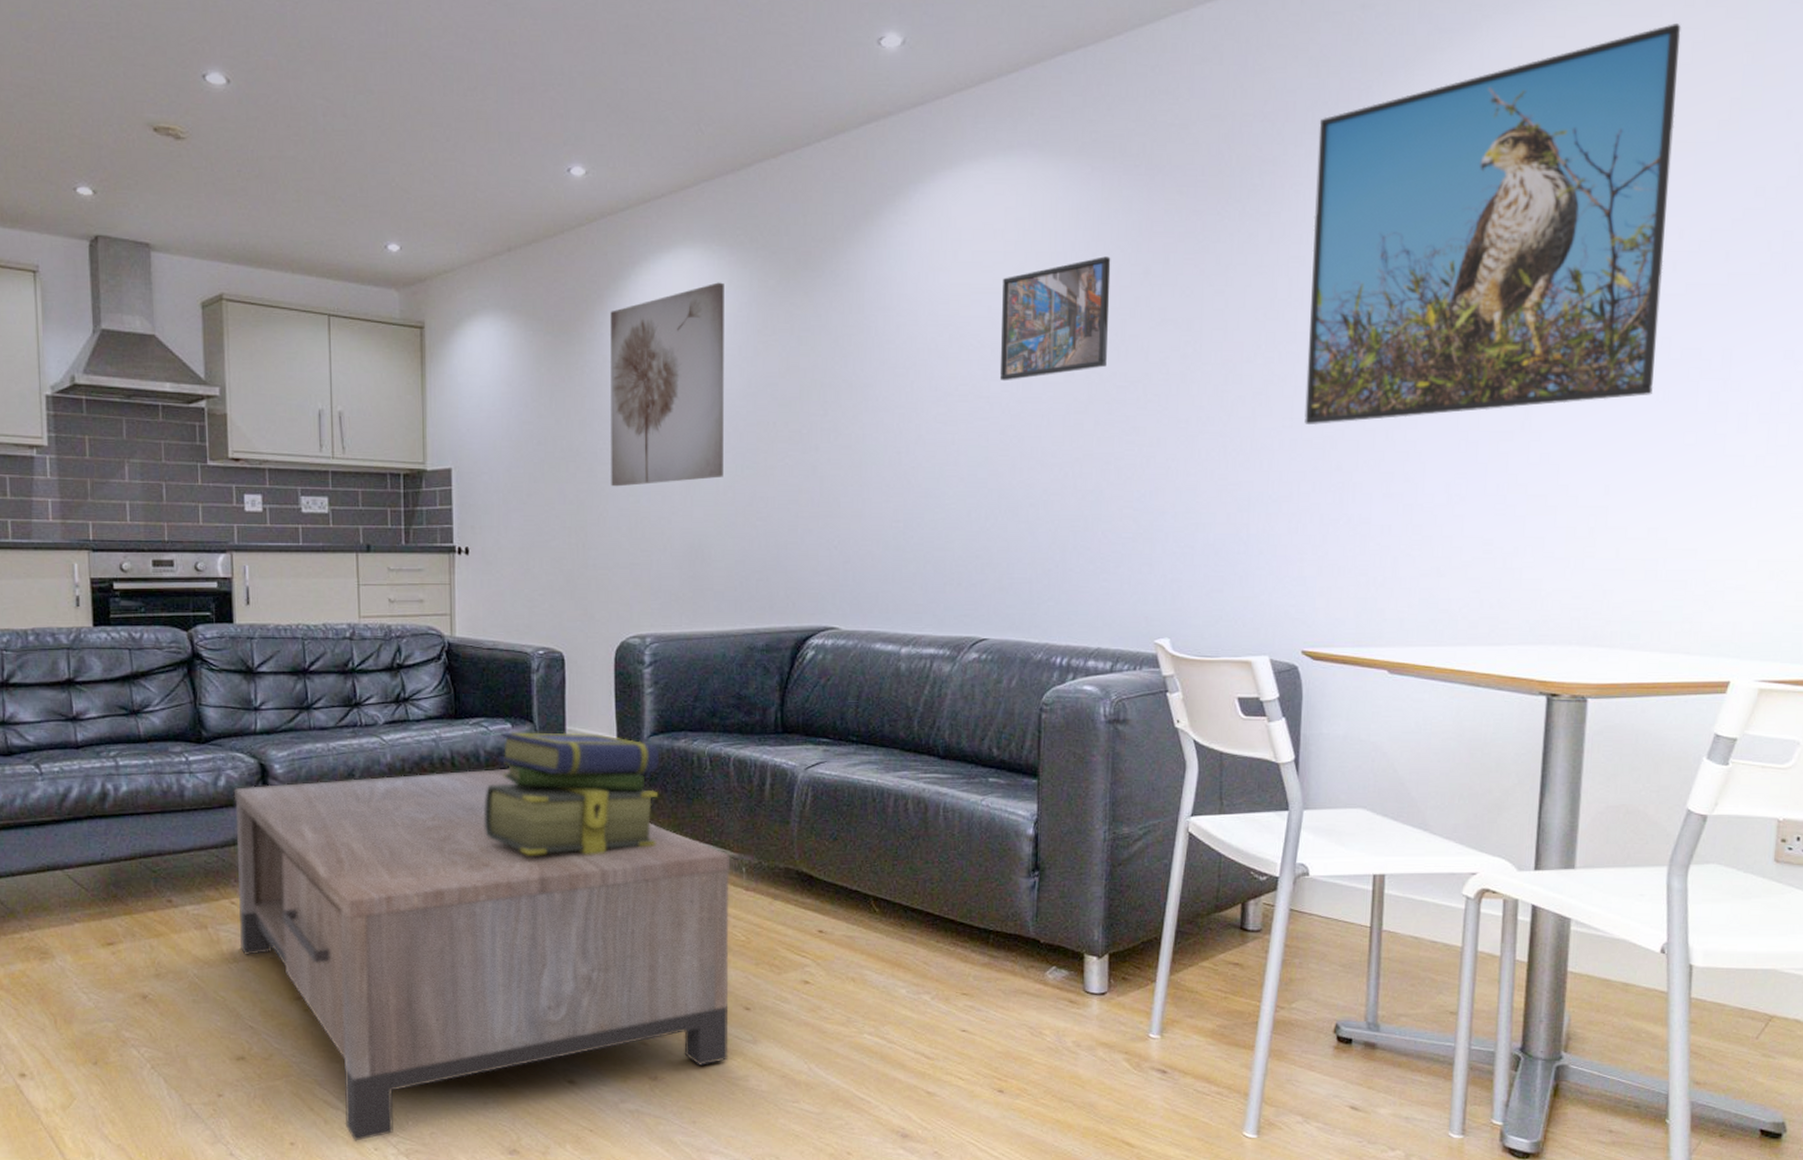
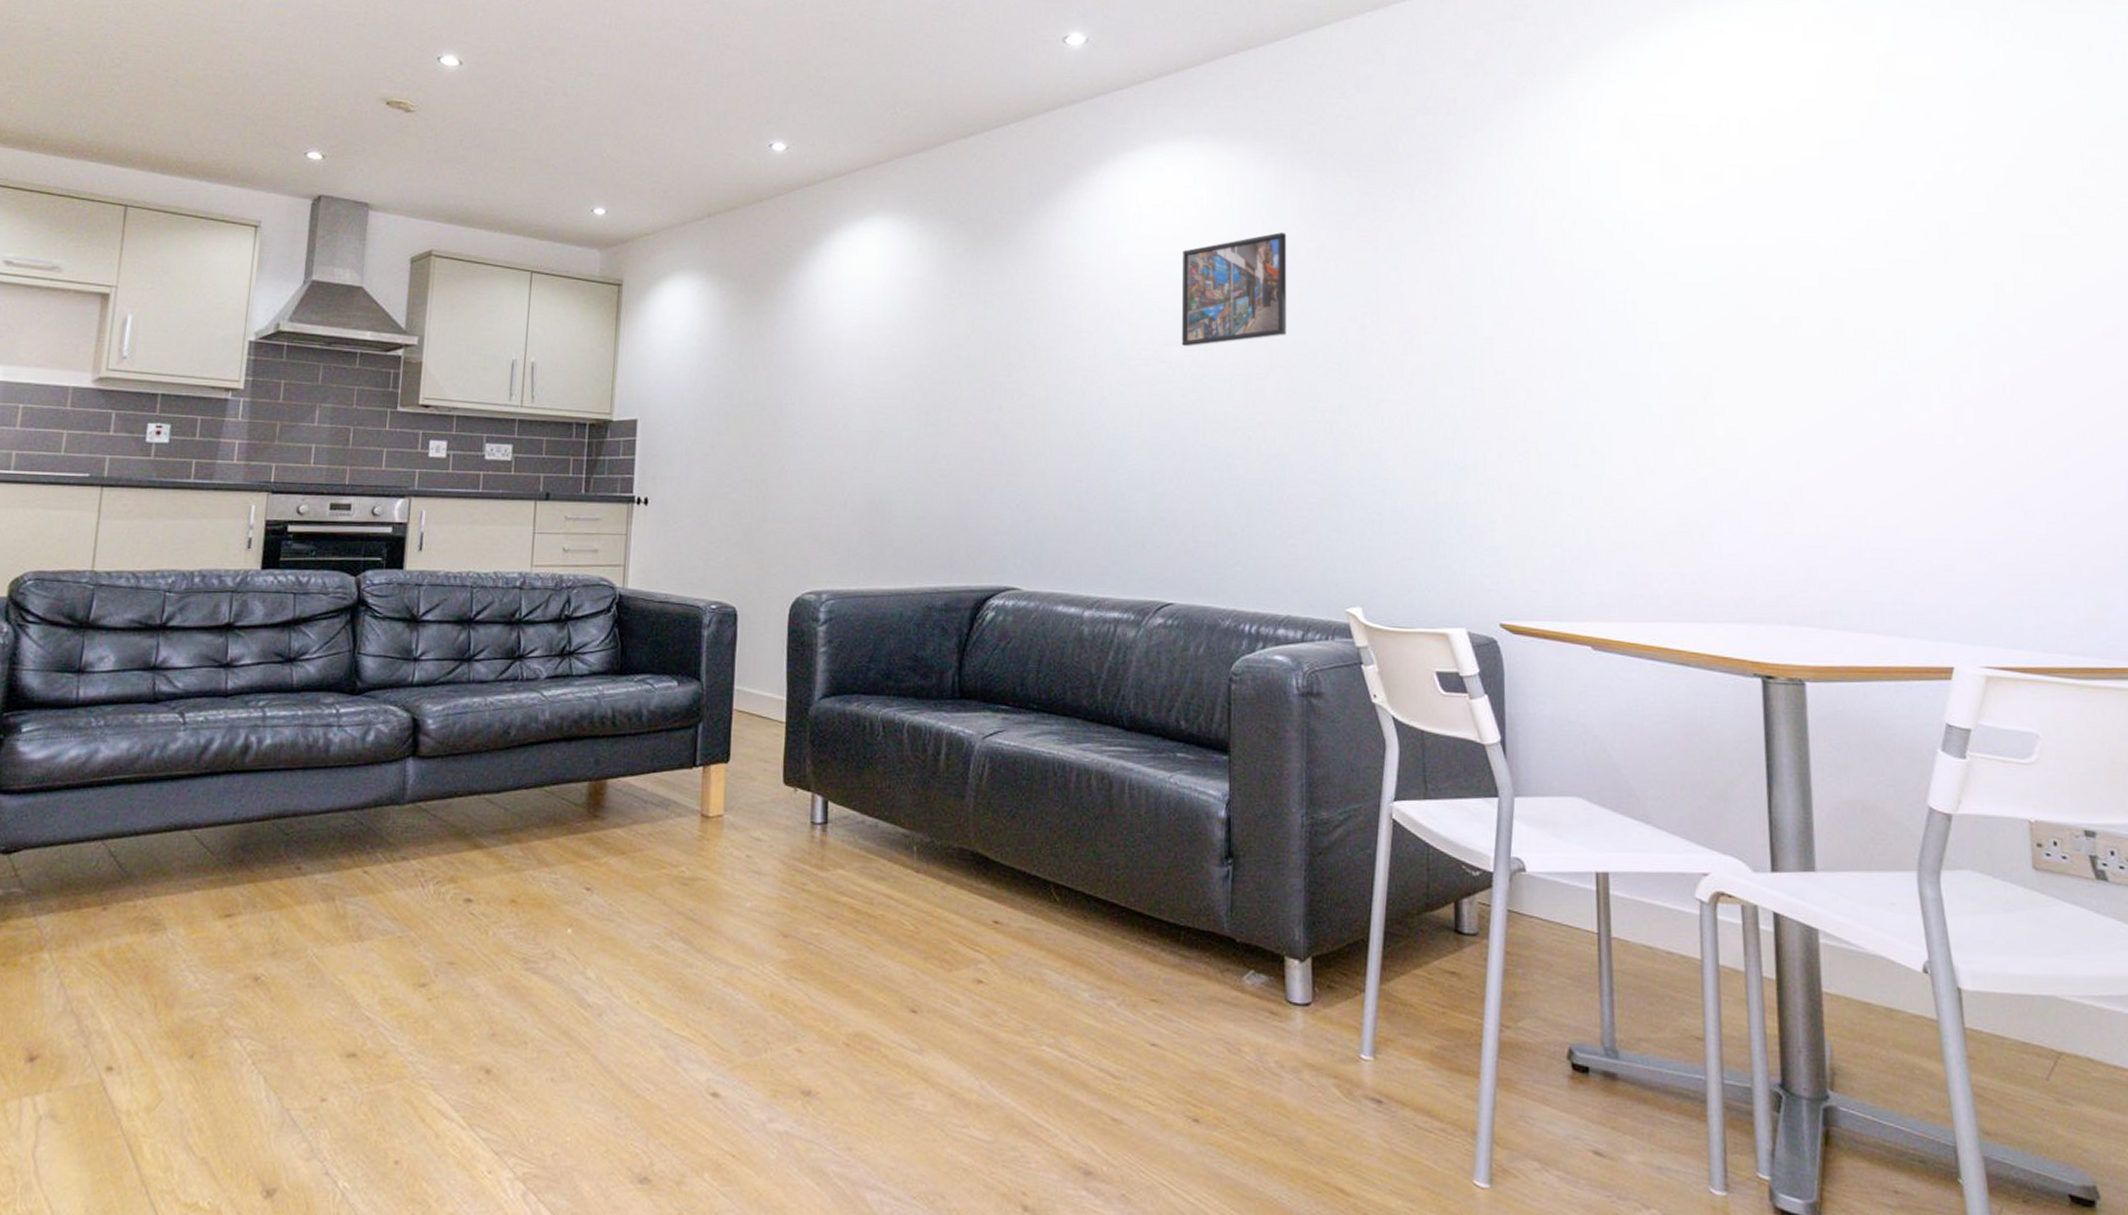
coffee table: present [233,768,729,1141] -> none [367,729,900,1162]
stack of books: present [485,732,659,855] -> none [641,690,830,828]
wall art: present [610,282,724,487] -> none [794,249,914,441]
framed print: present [1304,22,1681,426] -> none [1479,36,1832,396]

